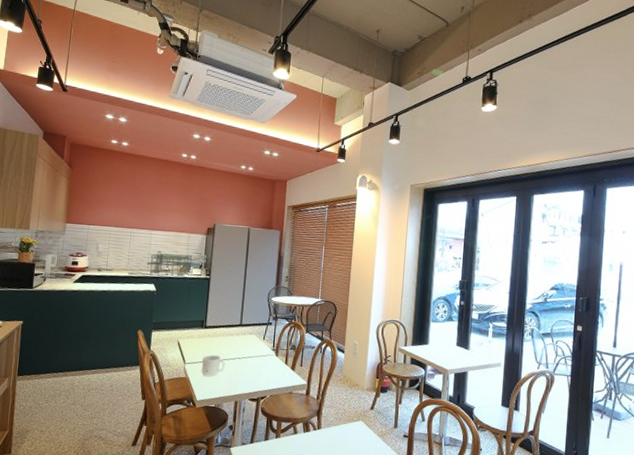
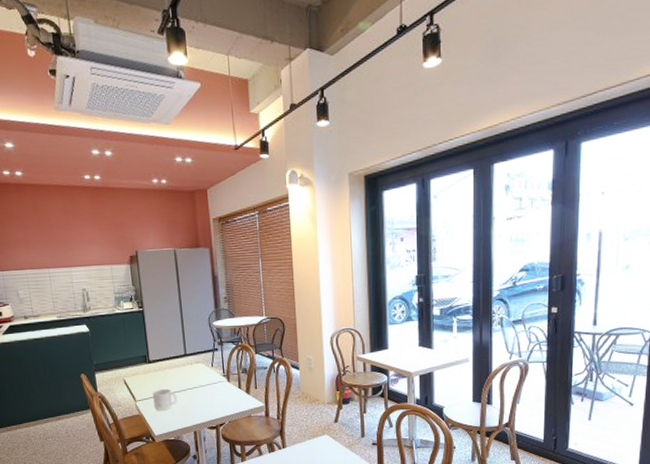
architectural model: present [146,253,192,276] -> none [73,288,121,315]

